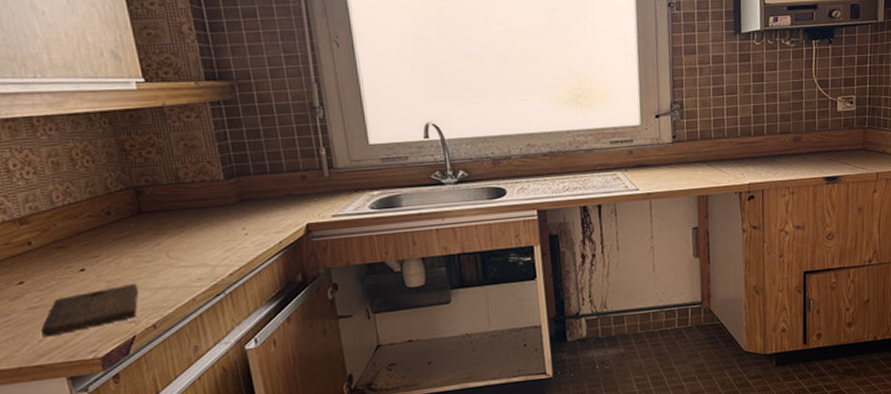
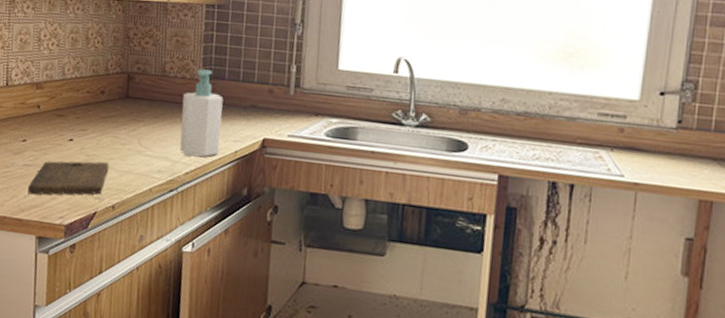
soap bottle: none [207,168,262,258] -> present [179,69,224,158]

